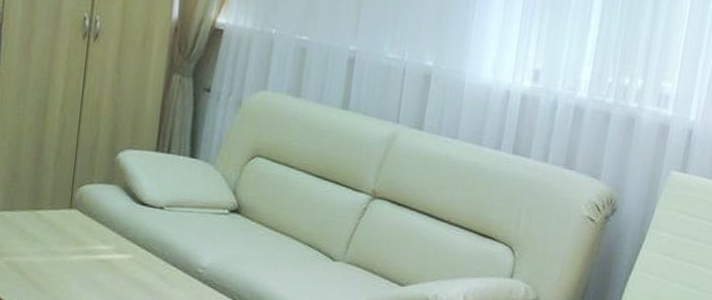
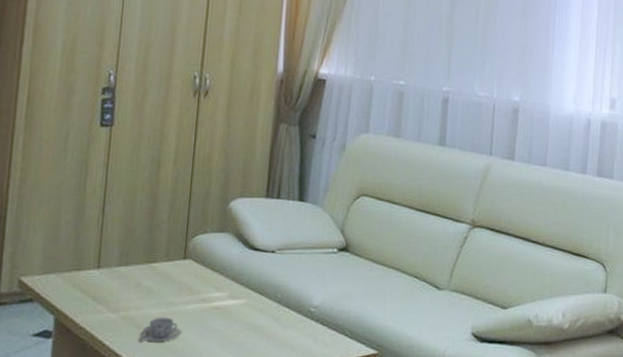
teacup: none [22,265,67,290] -> present [138,317,182,342]

